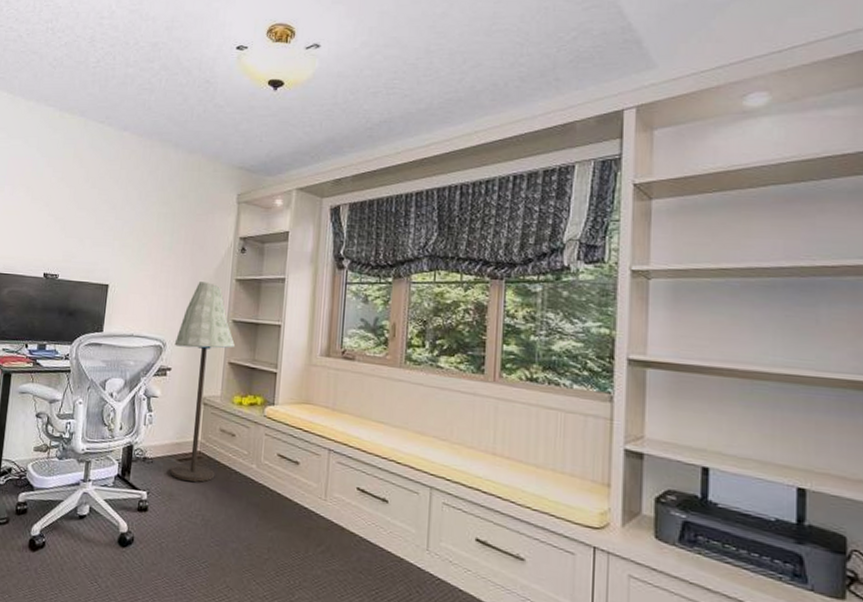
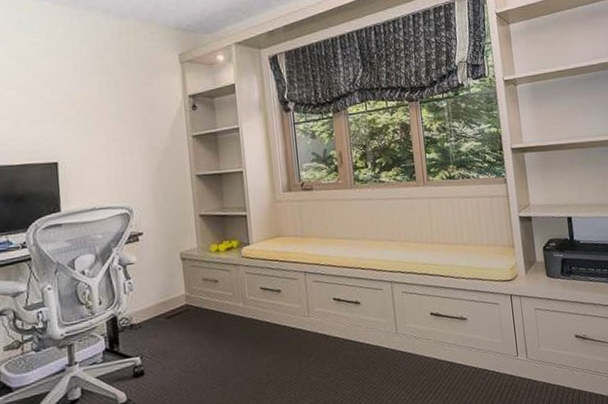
floor lamp: present [170,282,235,482] -> none [141,143,206,336]

